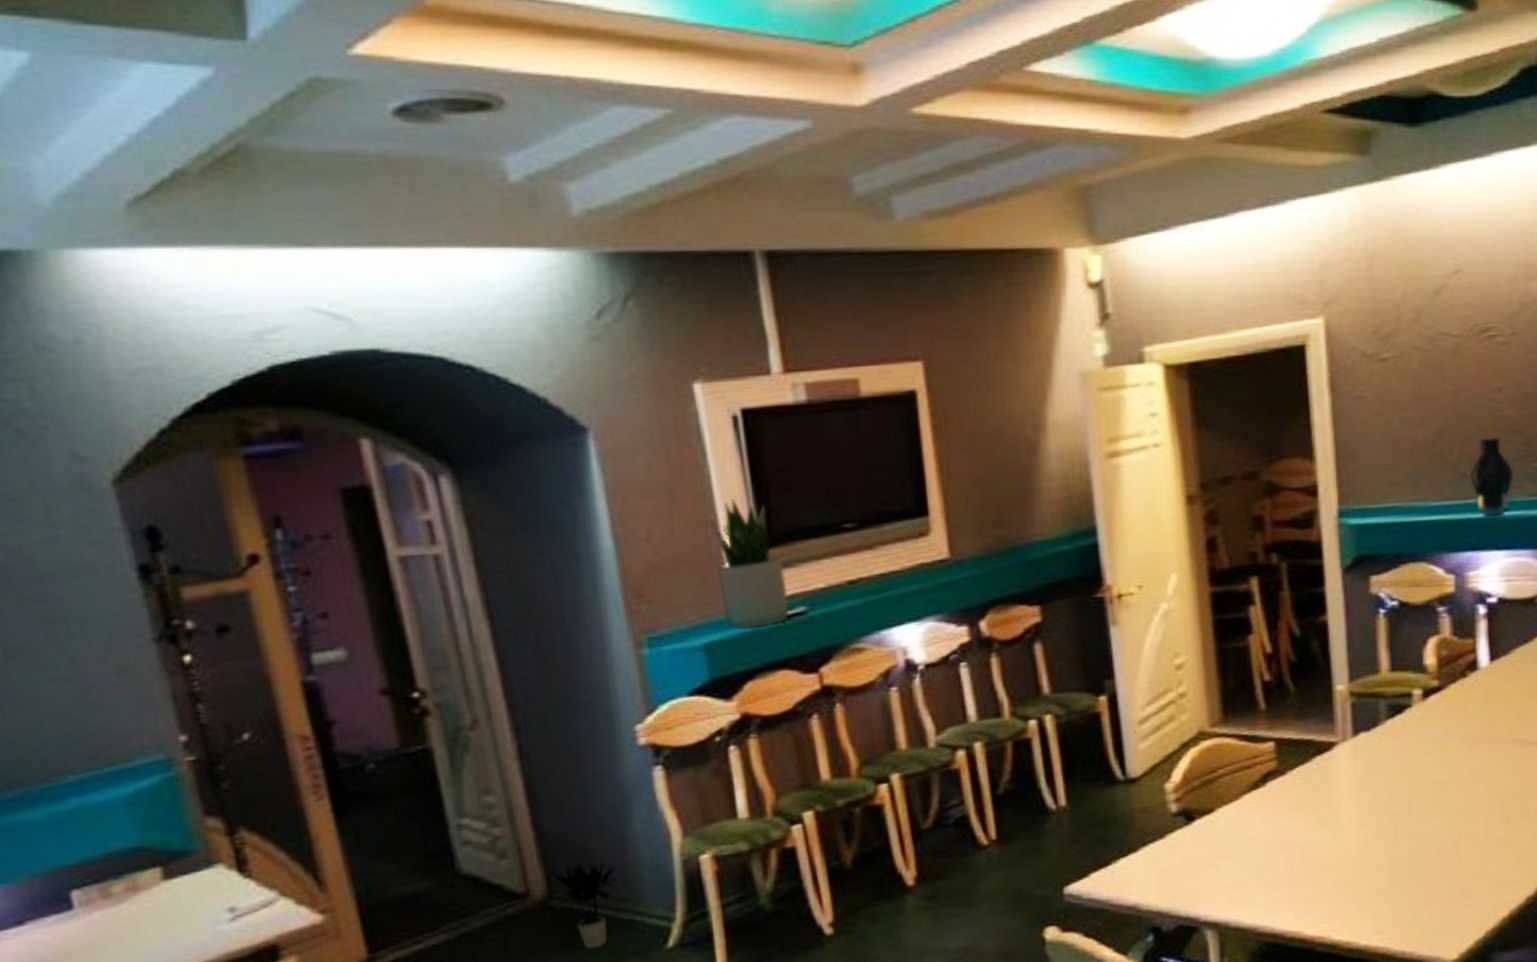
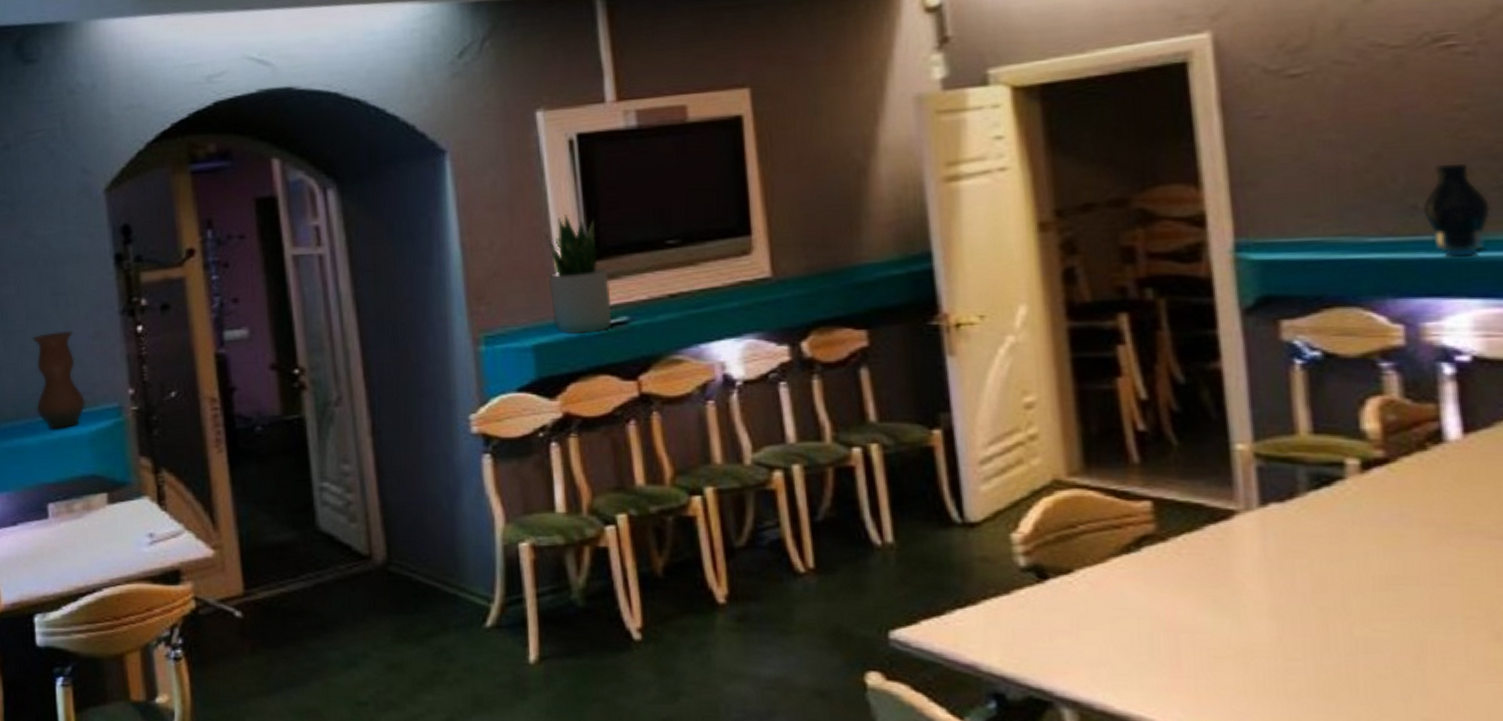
vase: none [17,668,116,797] -> present [32,330,86,429]
potted plant: present [553,863,618,949] -> none [393,535,446,616]

